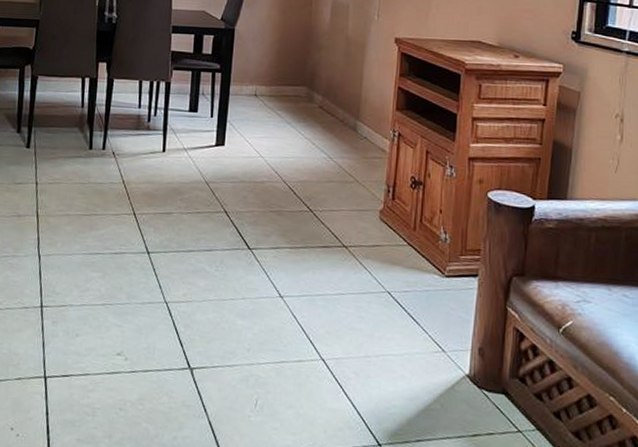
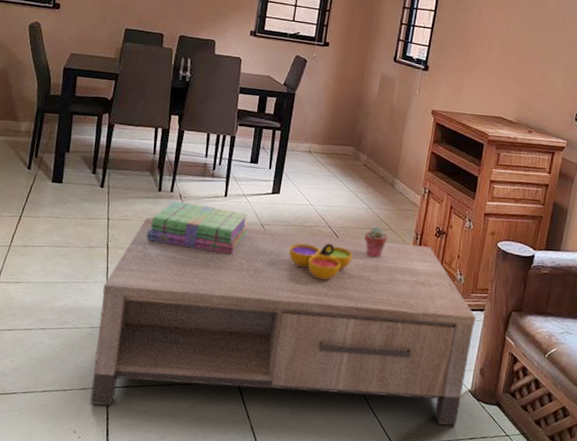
coffee table: none [27,180,469,420] -> present [90,217,476,426]
stack of books: none [79,160,192,219] -> present [146,201,249,255]
decorative bowl: none [240,201,314,245] -> present [289,243,353,280]
potted succulent: none [325,178,353,216] -> present [364,226,388,258]

